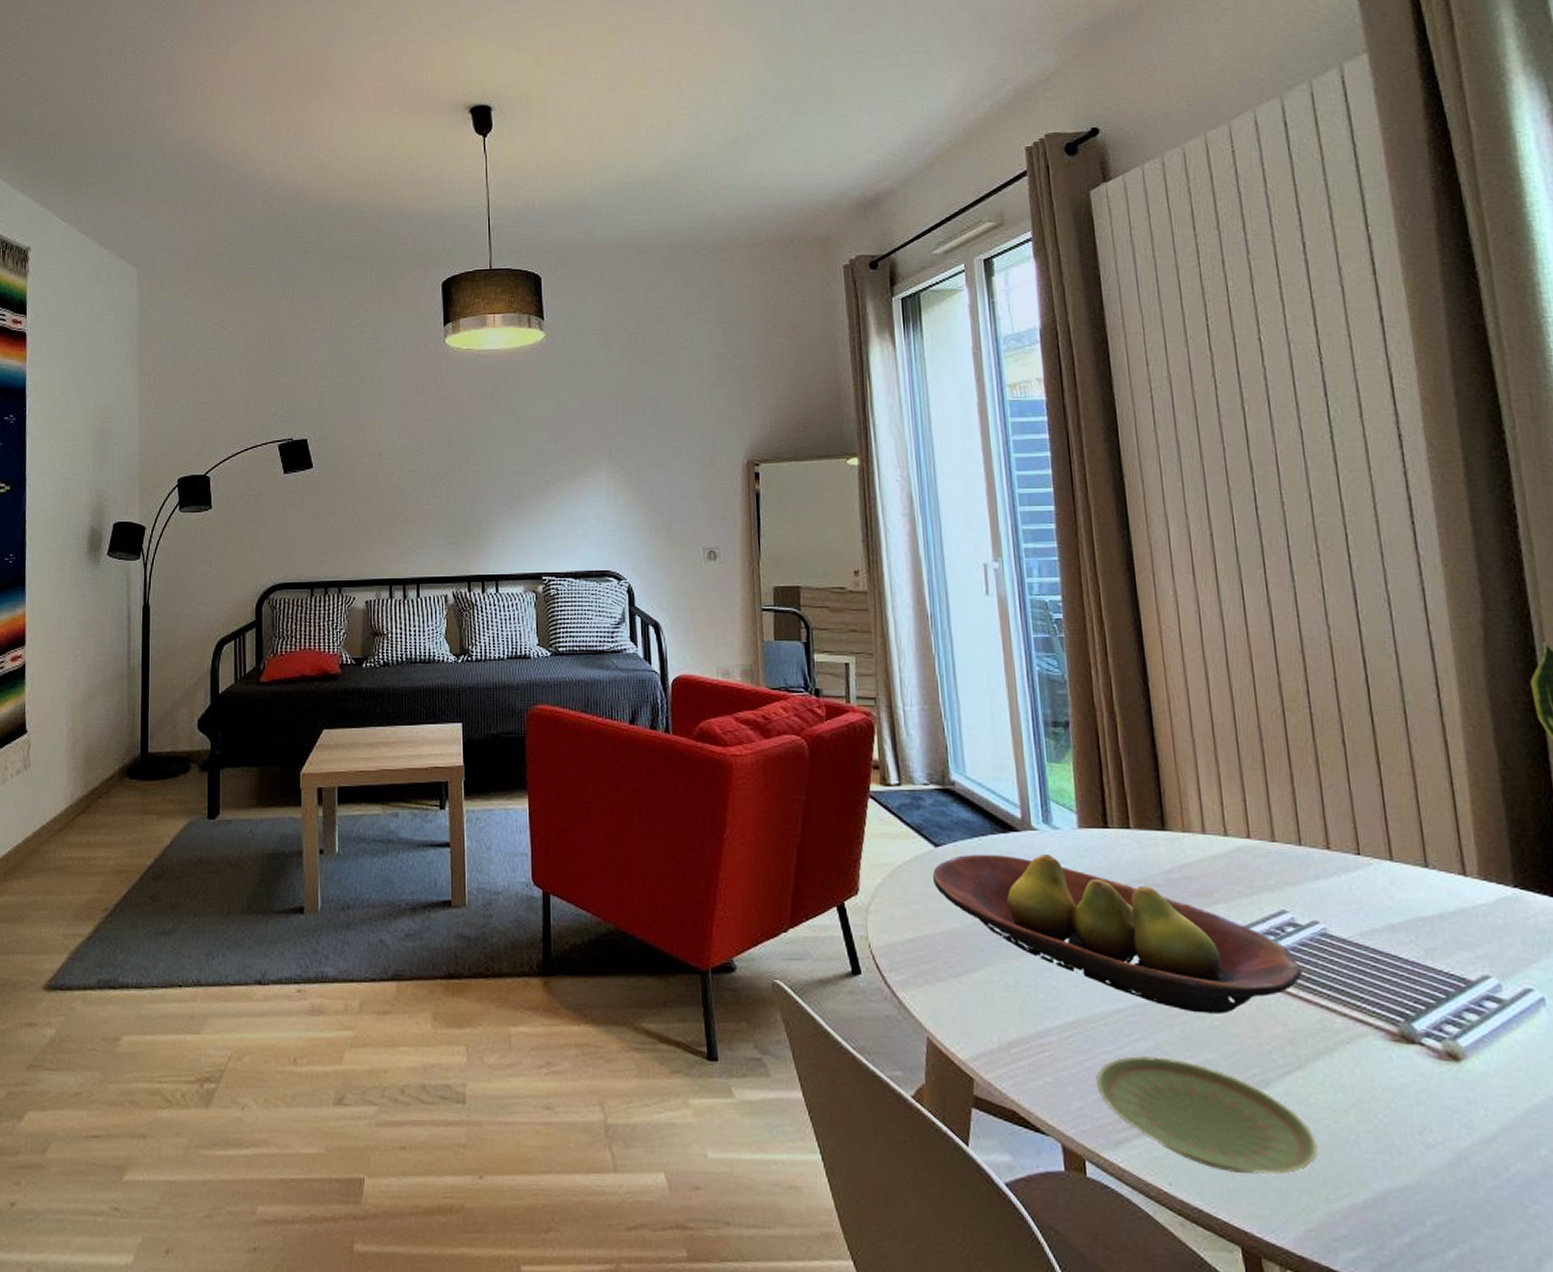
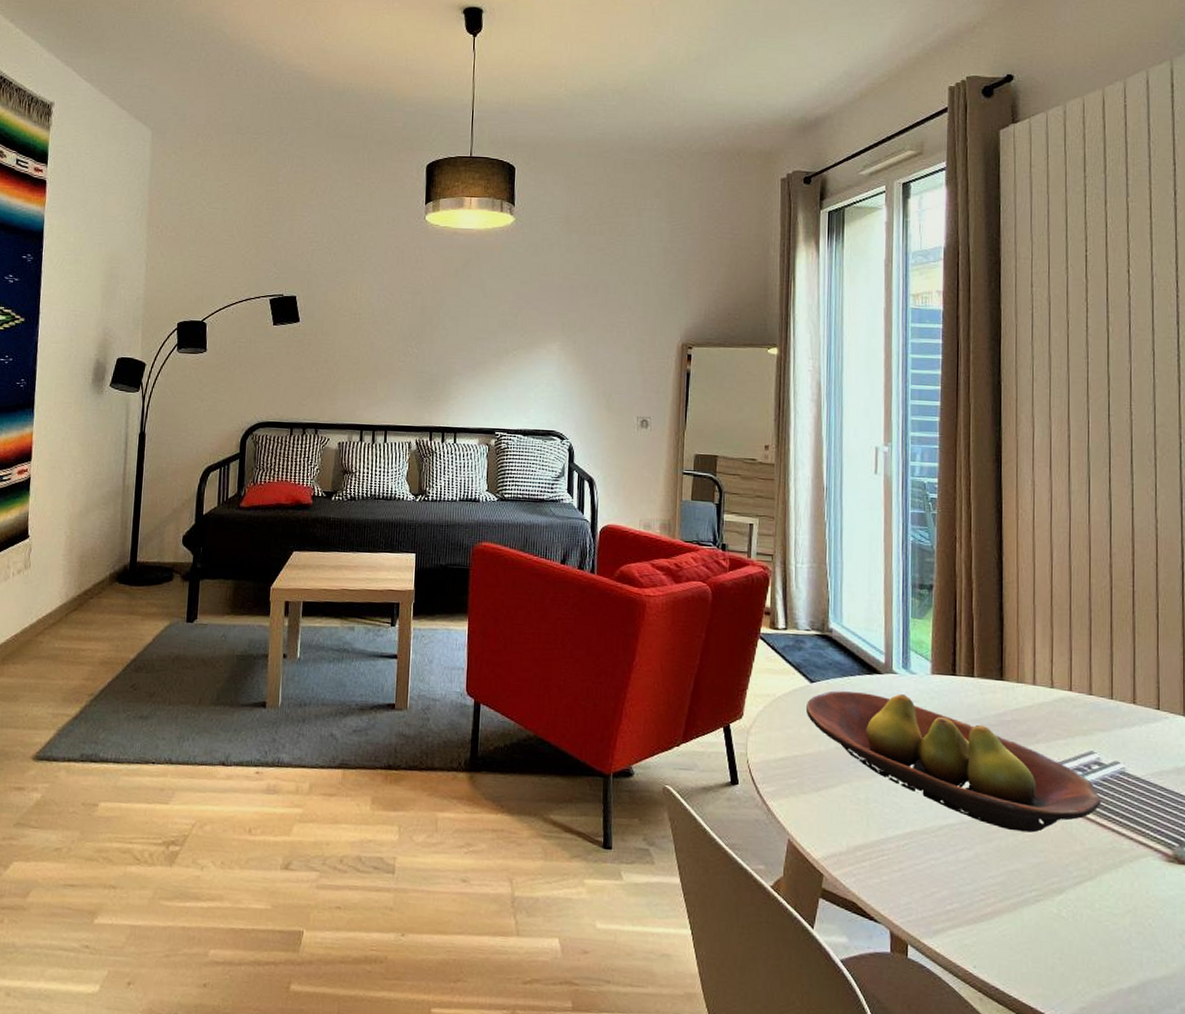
plate: present [1096,1055,1318,1175] -> none [924,862,1097,963]

